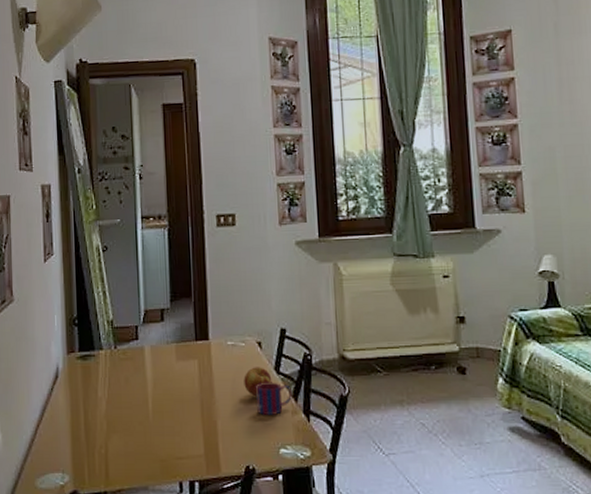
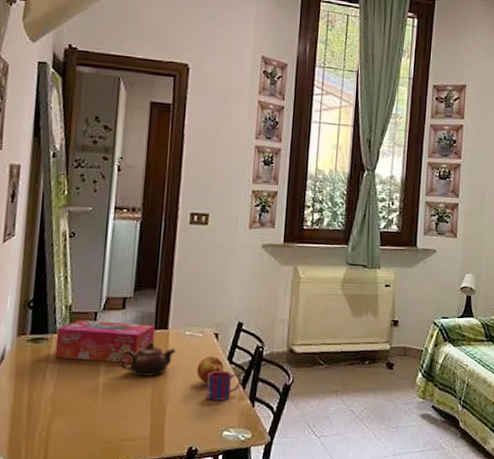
tissue box: none [102,334,196,377] -> present [54,320,155,363]
teapot: none [164,353,220,390] -> present [119,340,177,376]

